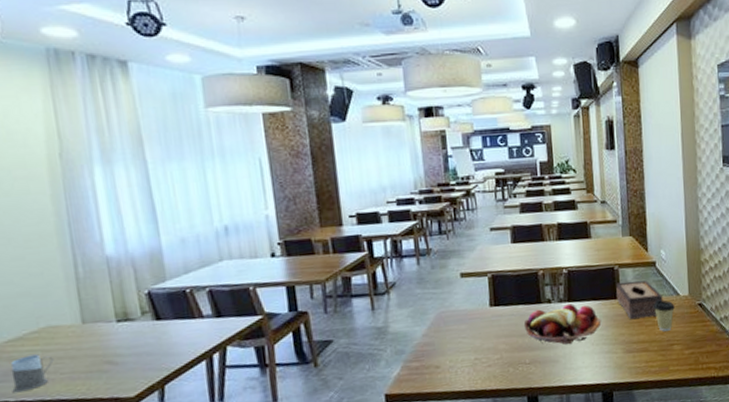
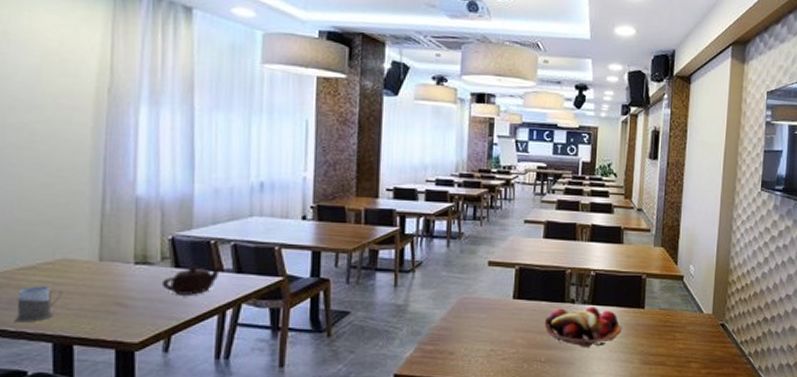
teapot: none [145,312,203,346] -> present [161,265,223,295]
tissue box: present [616,280,663,320] -> none [641,292,686,331]
coffee cup: present [653,300,675,331] -> none [675,315,697,347]

